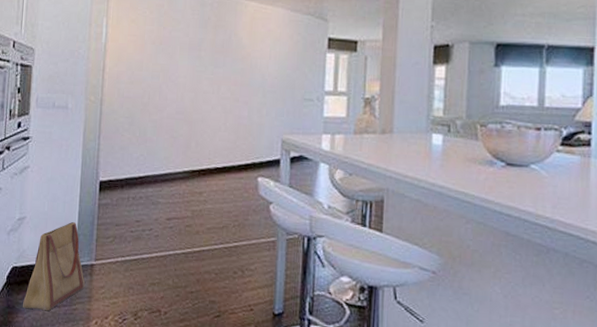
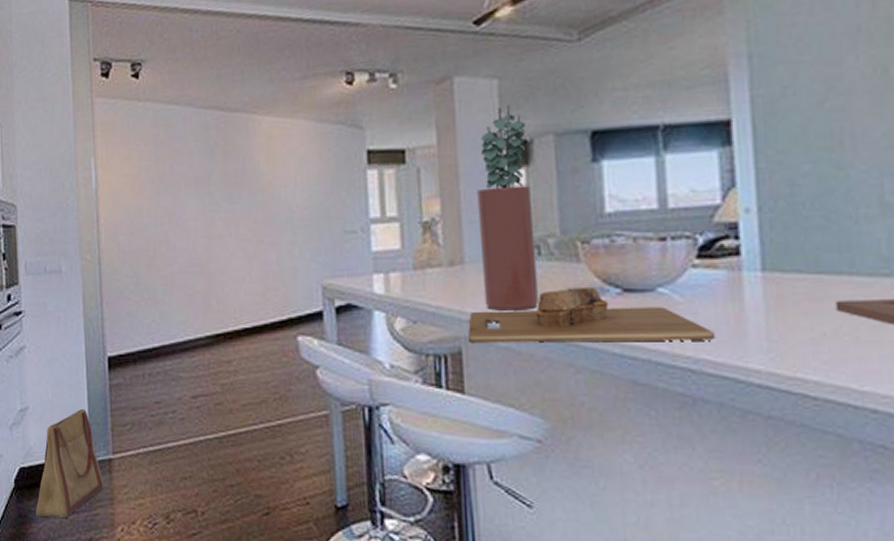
cutting board: none [389,159,568,207] -> present [467,288,716,345]
vase: none [405,16,449,173] -> present [477,104,539,311]

